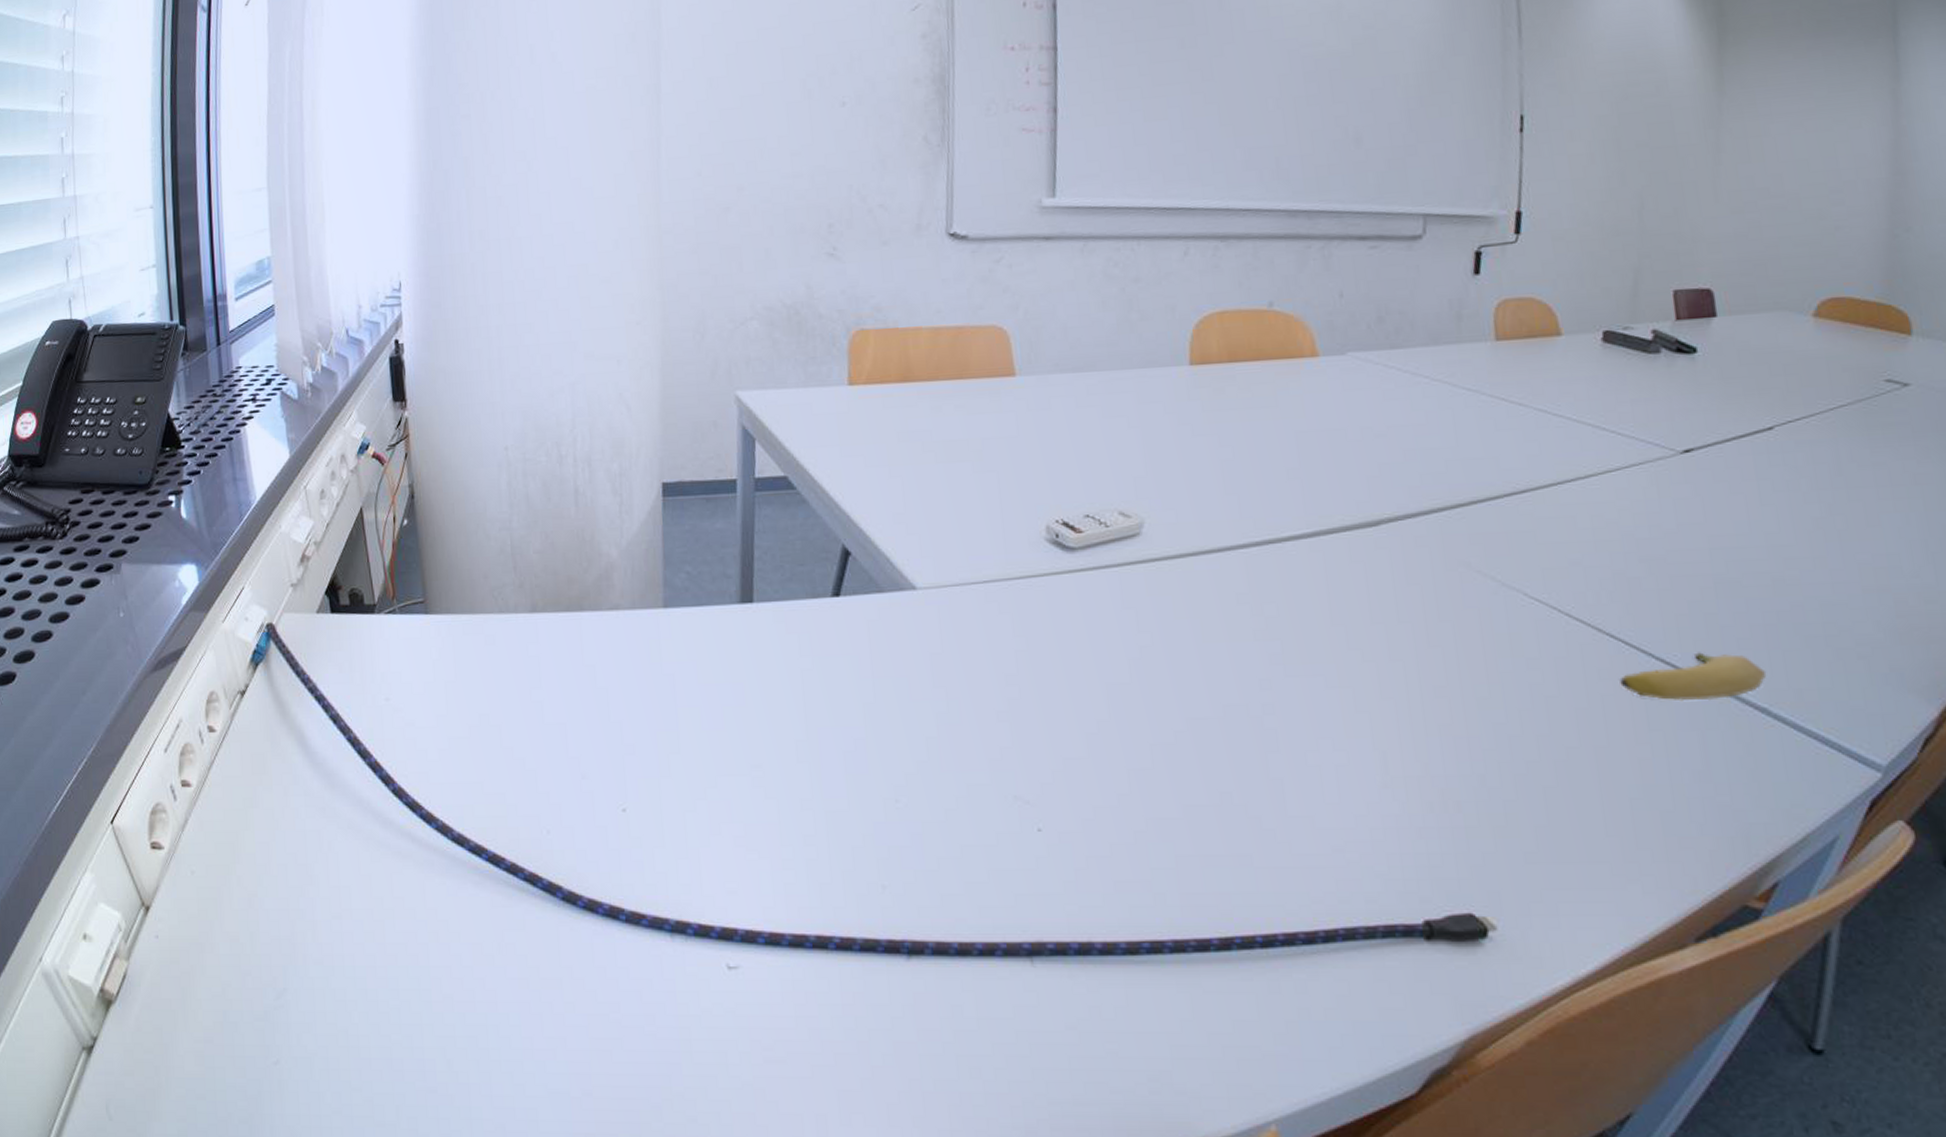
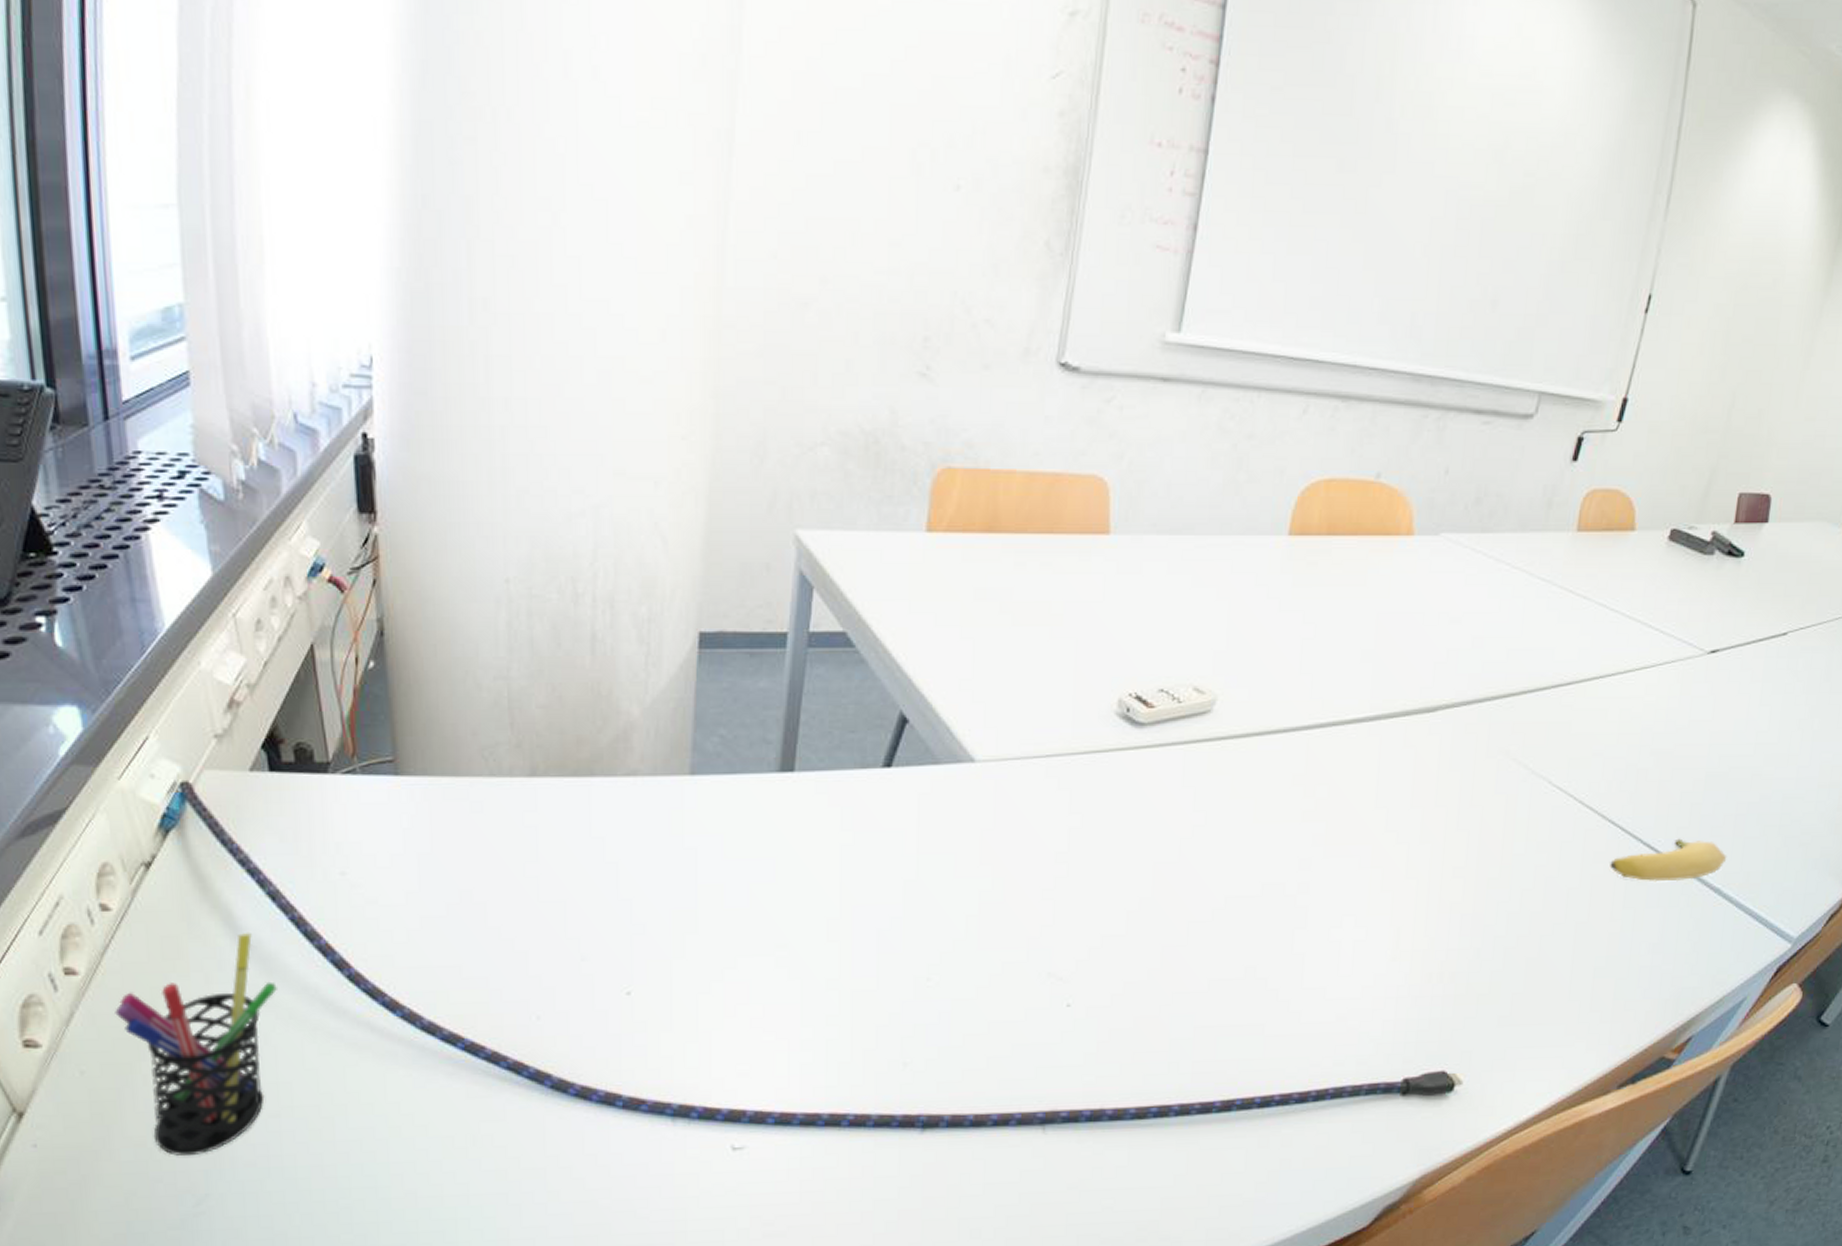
pen holder: none [217,750,338,951] -> present [115,932,277,1156]

